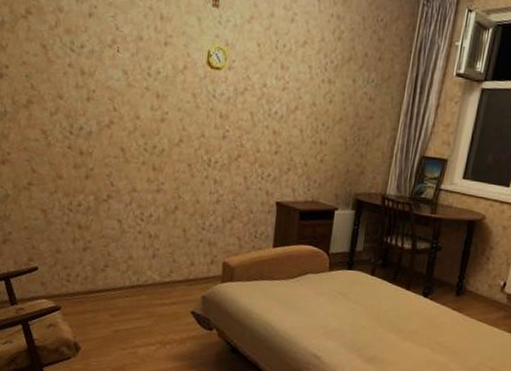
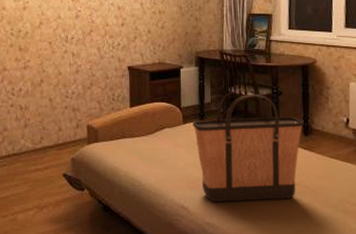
shopping bag: none [339,239,458,358] -> present [193,89,304,202]

